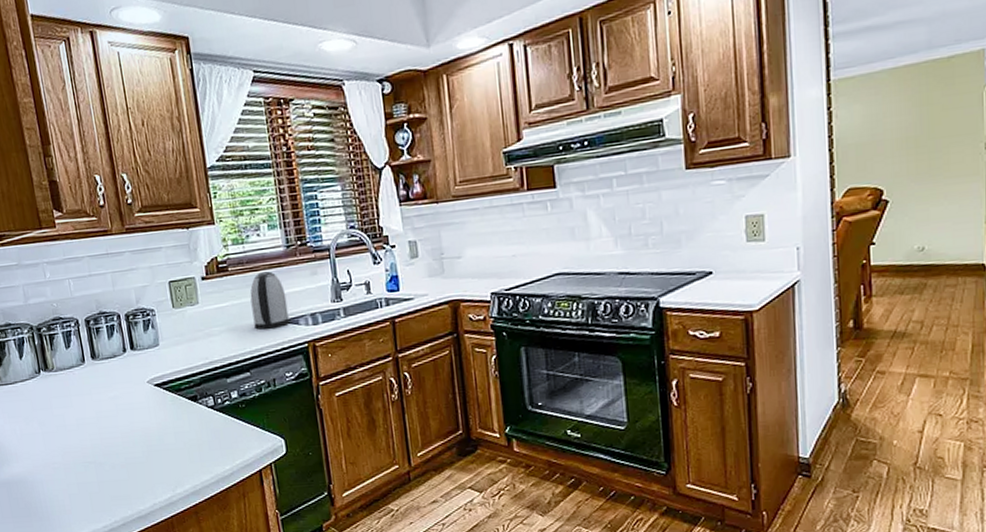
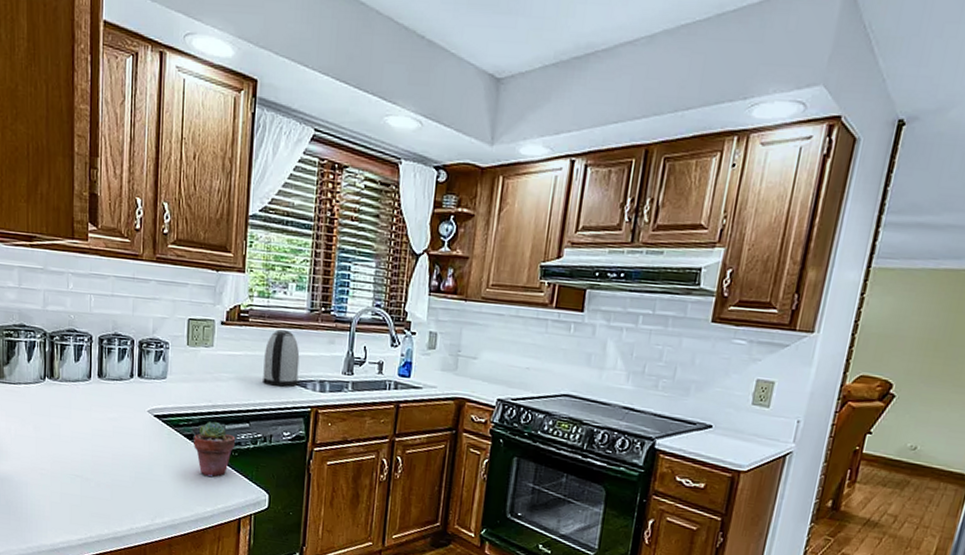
potted succulent: none [198,378,241,435] -> present [194,421,236,478]

